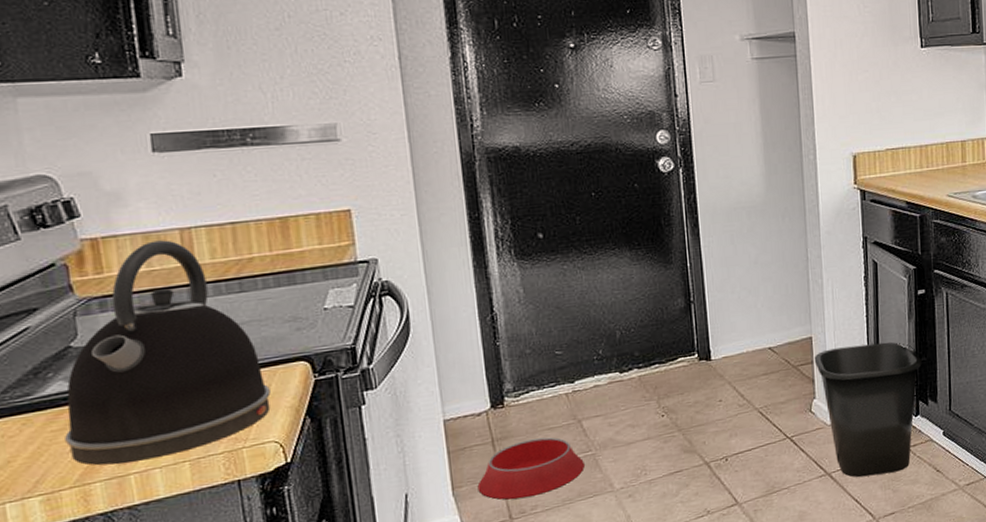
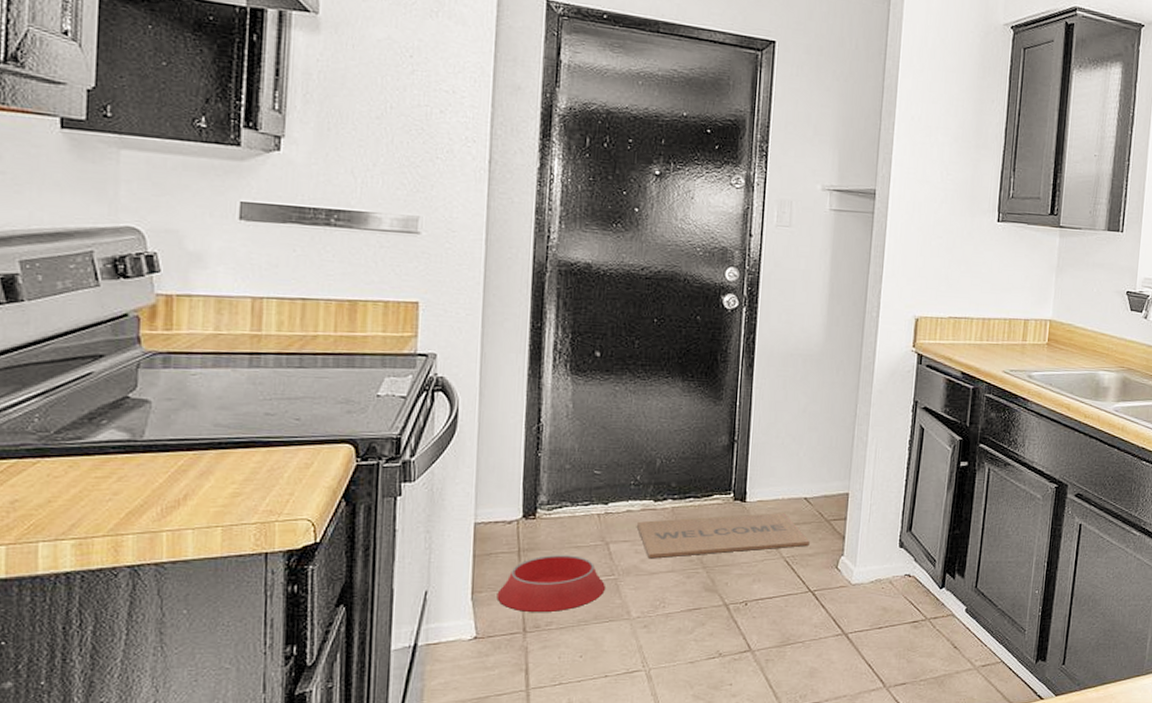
kettle: present [65,240,271,466] -> none [107,305,312,519]
doormat: none [605,365,781,430] -> present [636,513,810,559]
waste bin: present [814,342,922,478] -> none [847,508,955,642]

